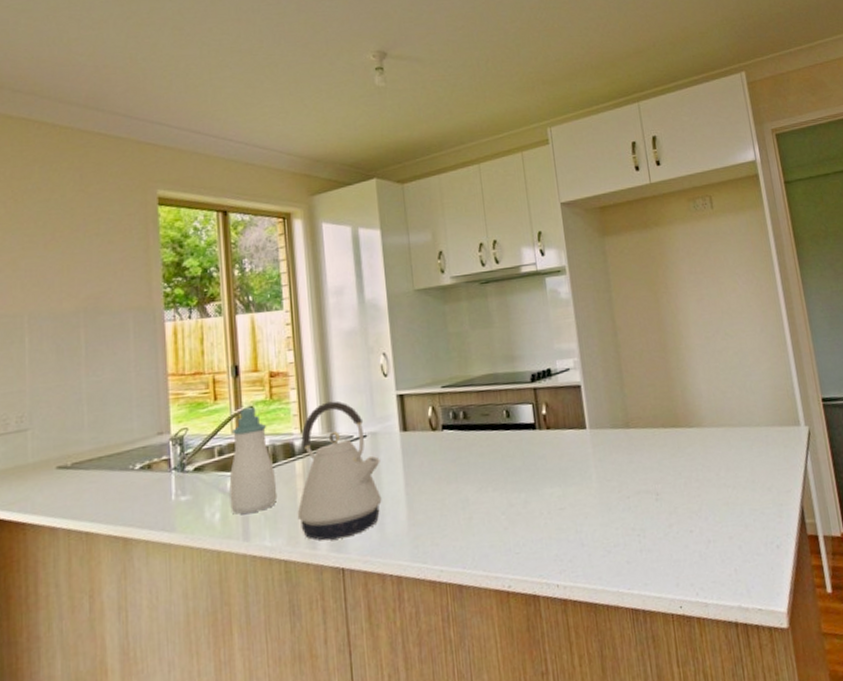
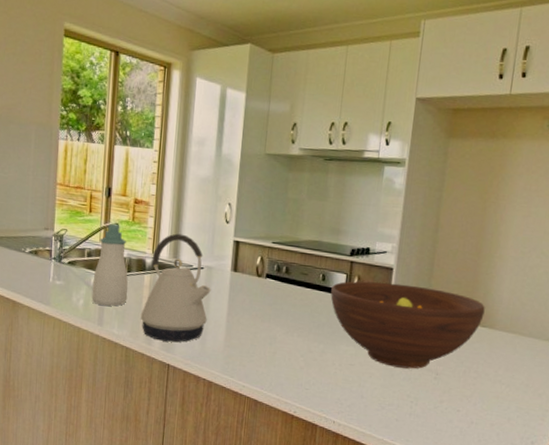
fruit bowl: none [519,397,688,499] -> present [330,281,485,369]

